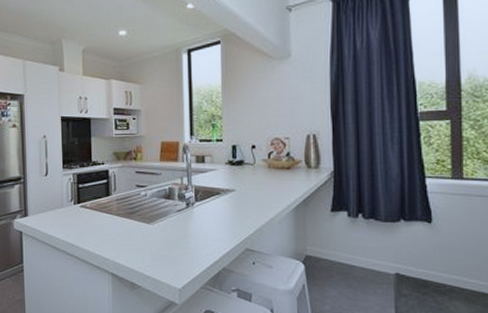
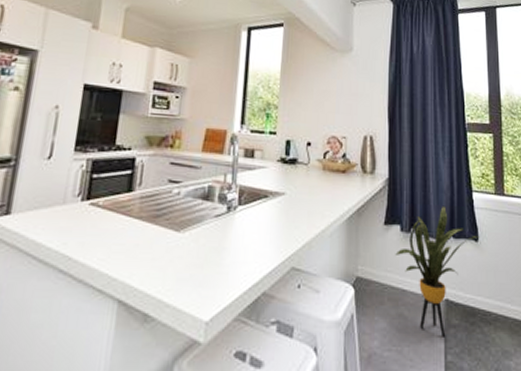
house plant: none [343,192,433,304] -> present [395,205,480,337]

